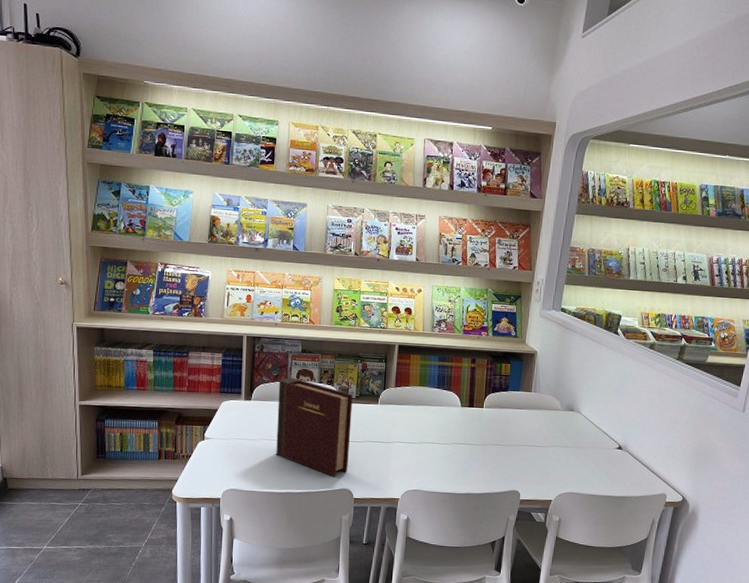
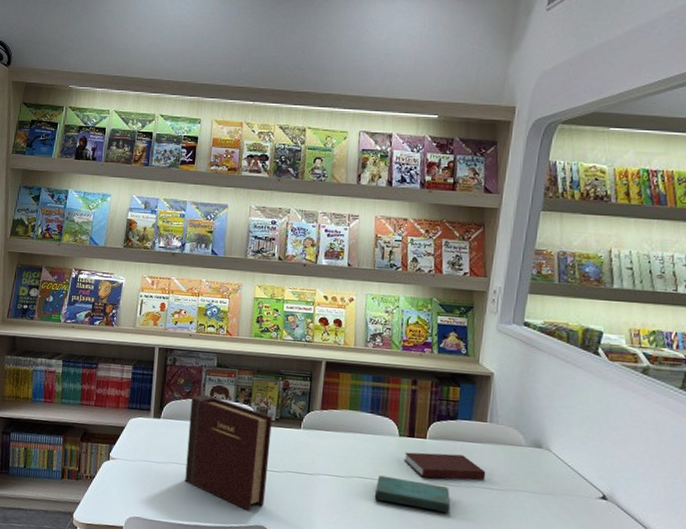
book: none [441,440,503,468] -> present [374,475,451,513]
notebook: none [465,419,531,441] -> present [404,452,486,481]

